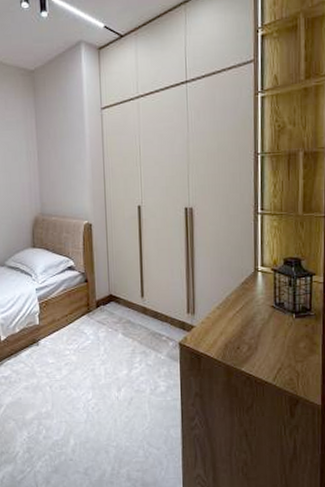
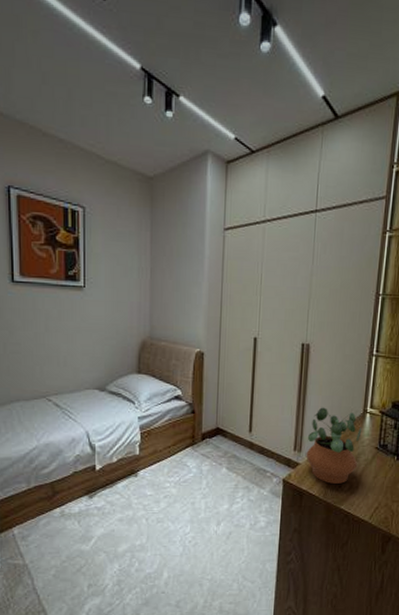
potted plant: none [199,268,255,345] -> present [306,407,362,484]

